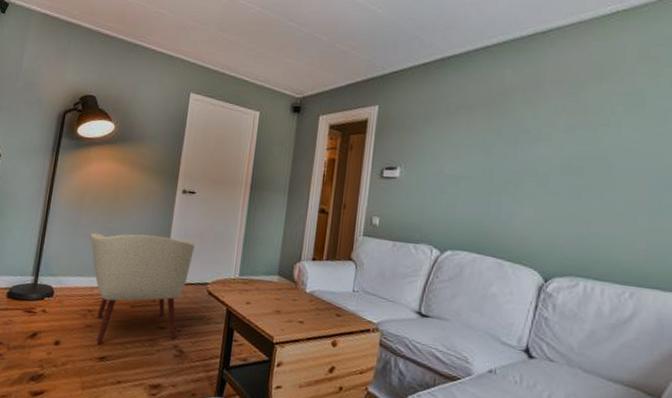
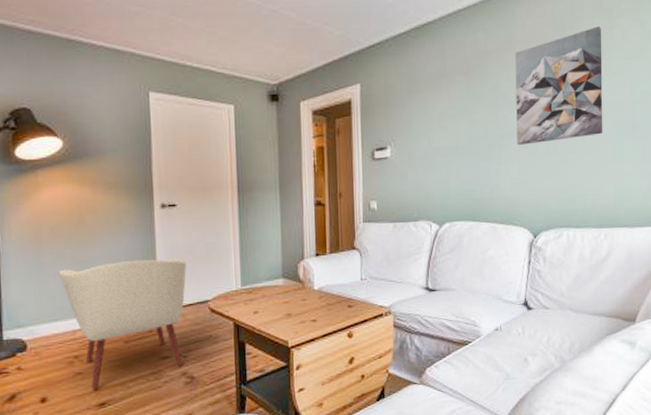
wall art: none [535,74,646,186] -> present [515,26,603,145]

